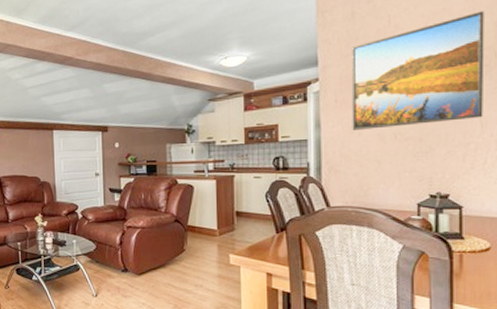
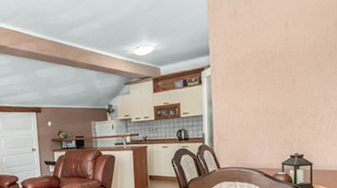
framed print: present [351,11,485,130] -> none [234,12,328,107]

